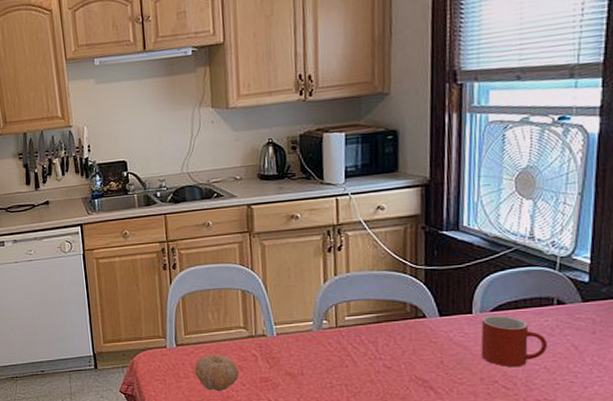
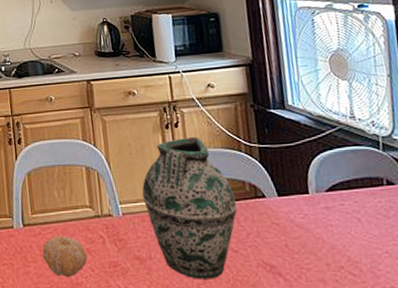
vase: none [298,259,395,393] -> present [142,136,238,279]
mug: present [481,315,548,368] -> none [318,195,386,252]

